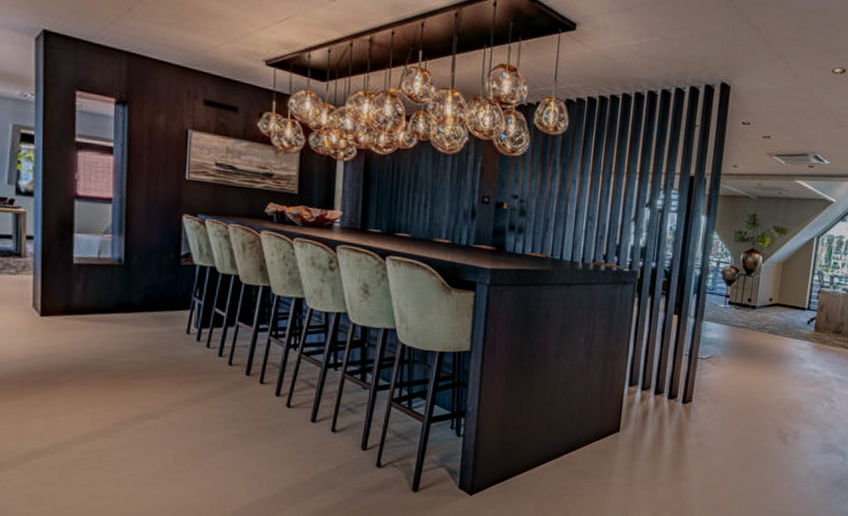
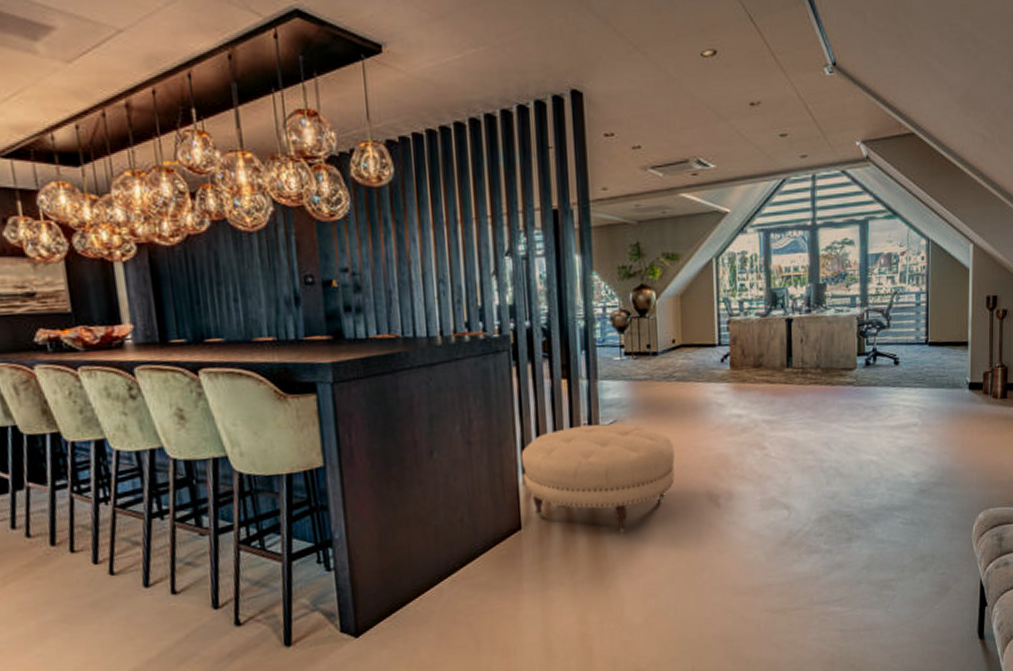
ottoman: none [628,355,757,451] -> present [521,423,676,534]

